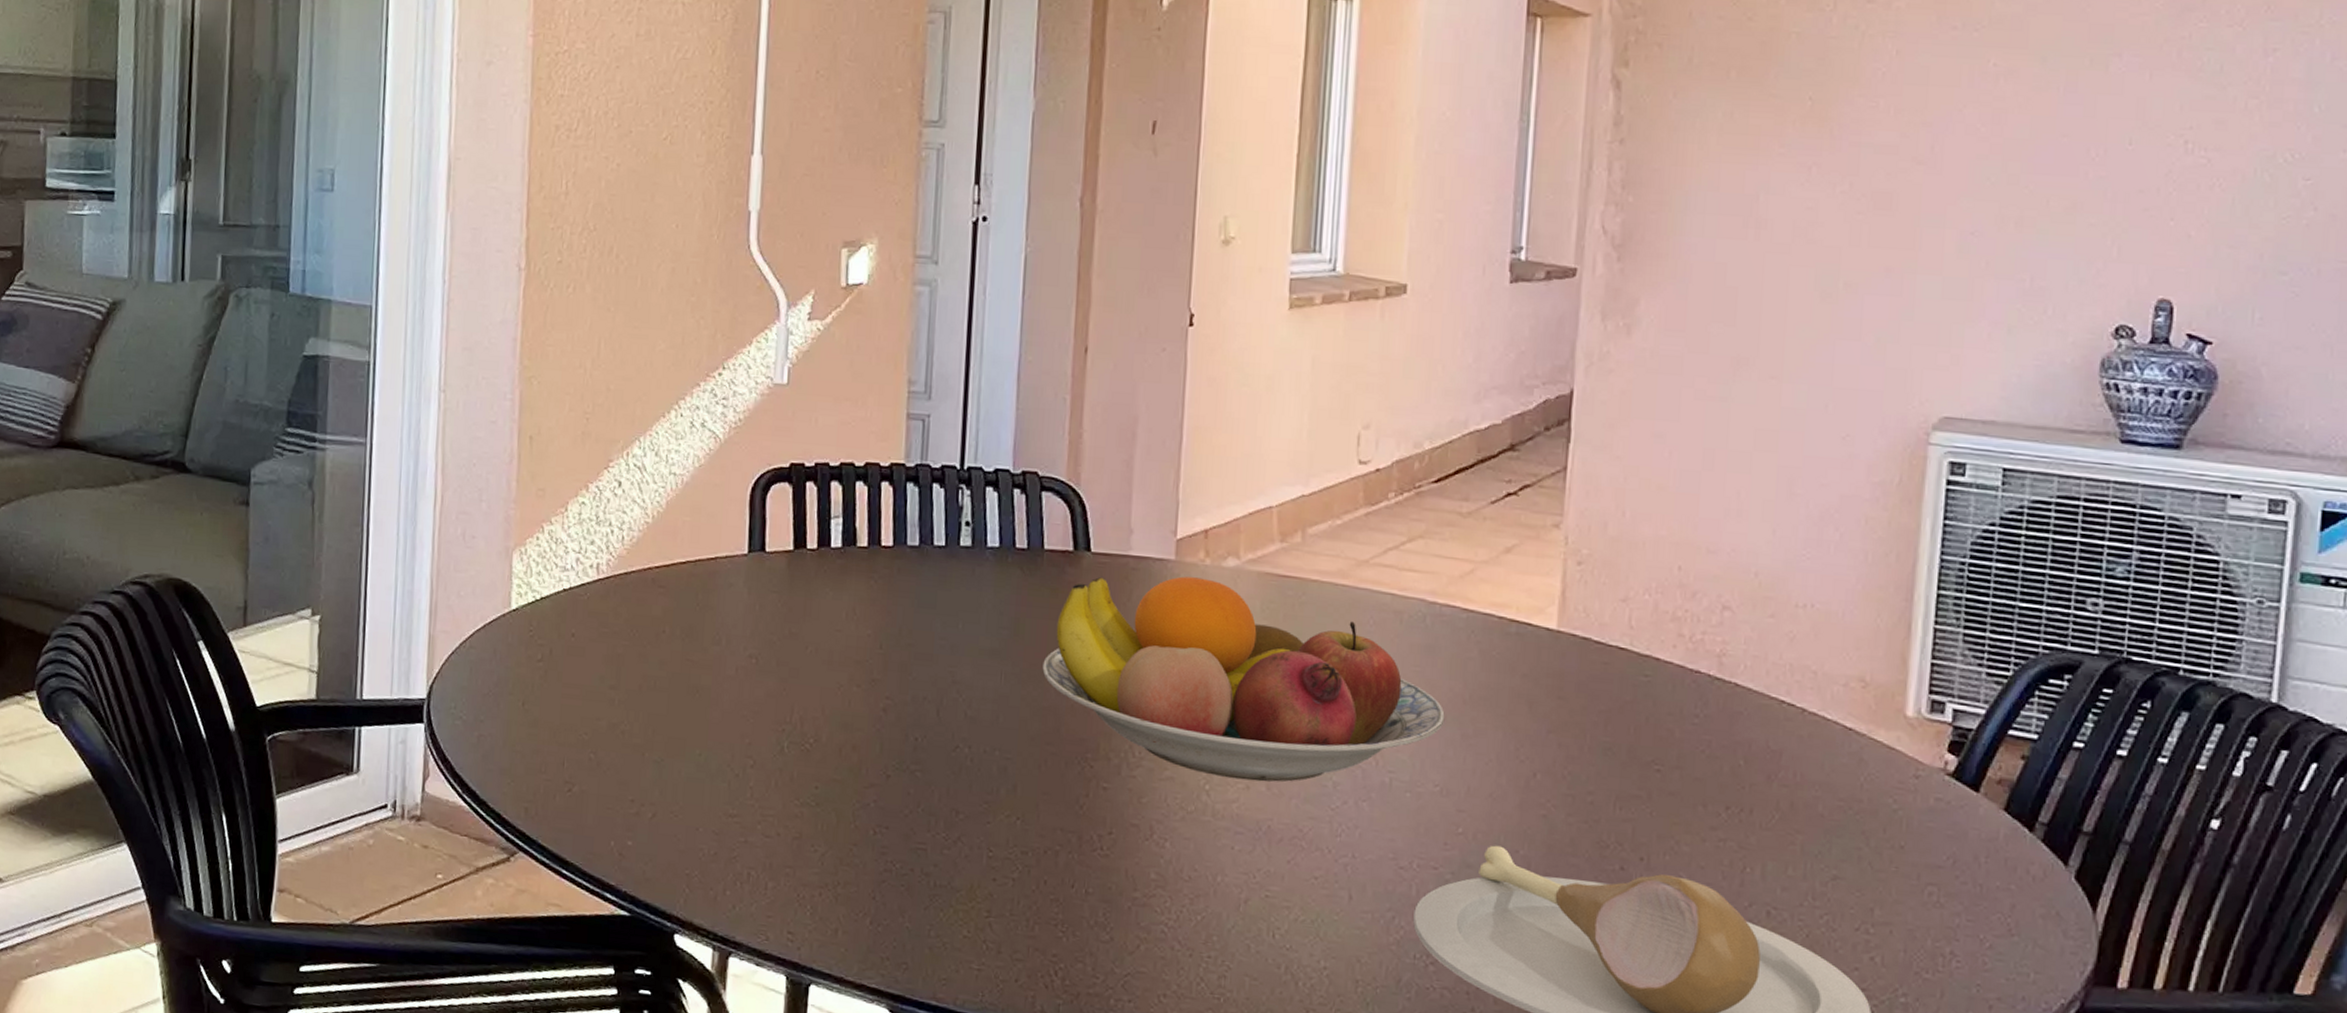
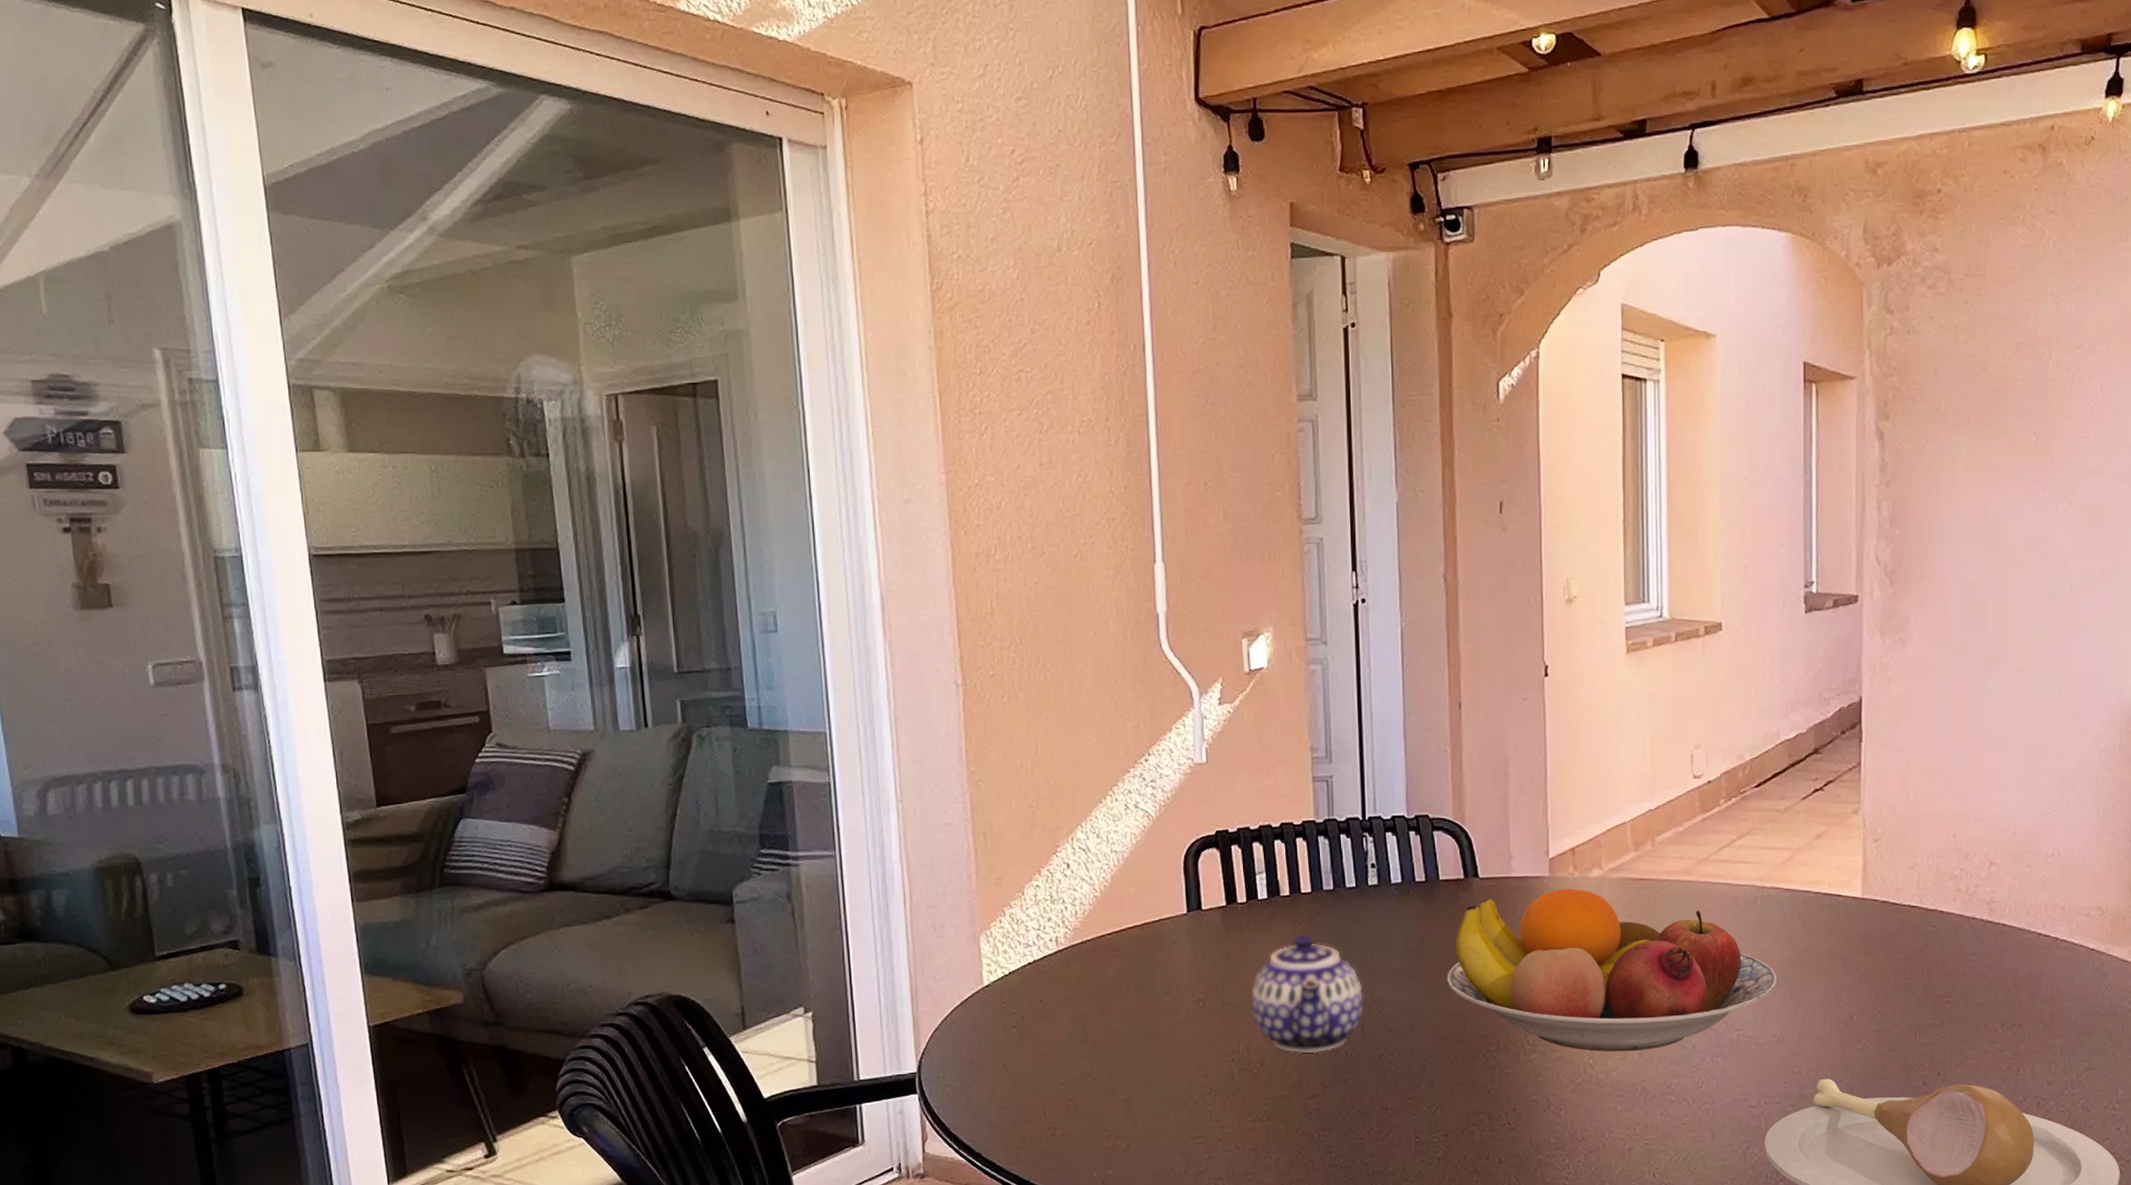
teapot: none [811,593,943,735] -> present [1251,934,1363,1054]

